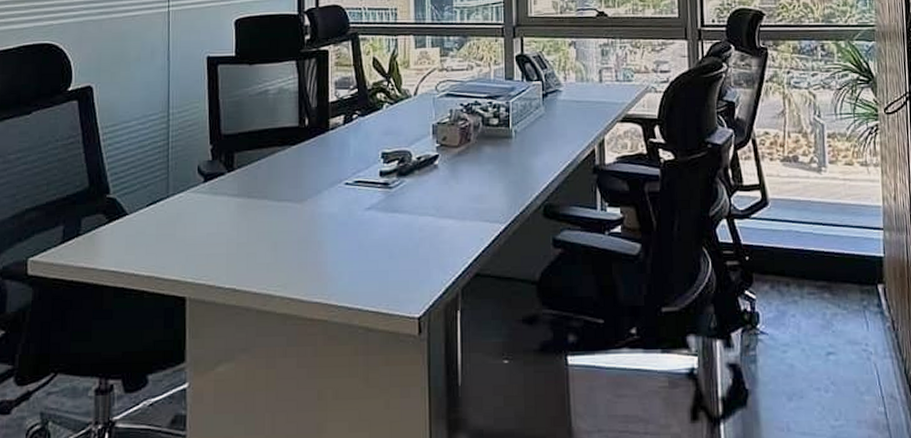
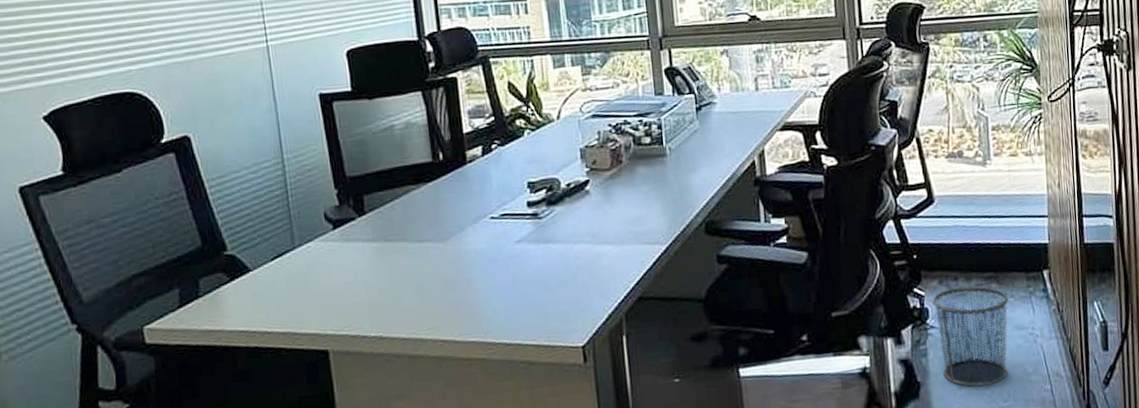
waste bin: none [763,293,842,401] -> present [932,286,1009,387]

